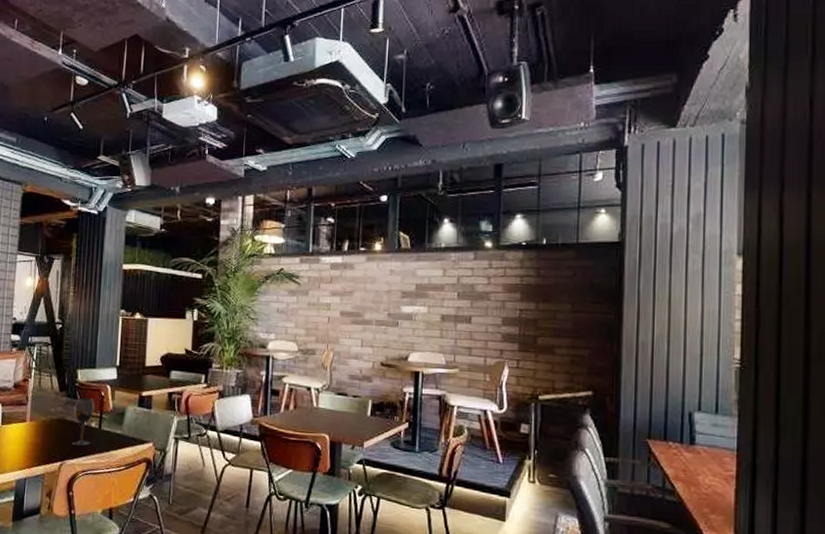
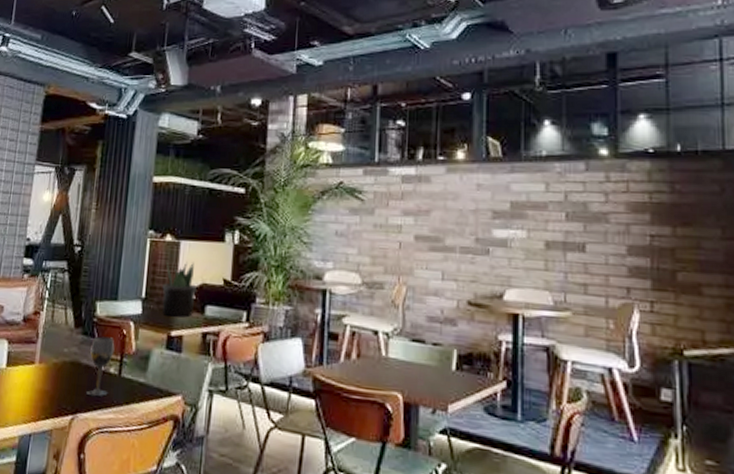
planter: none [133,335,163,381] -> present [162,261,197,318]

